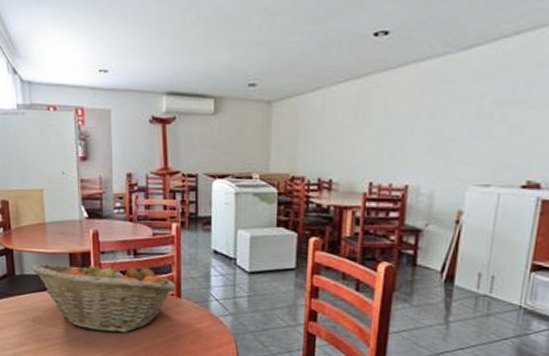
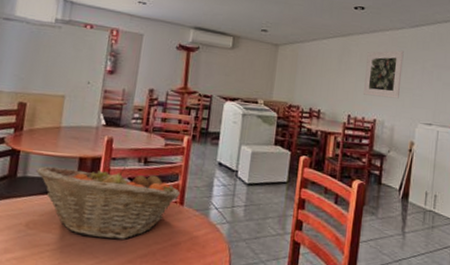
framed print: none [390,86,449,155] -> present [364,50,404,99]

